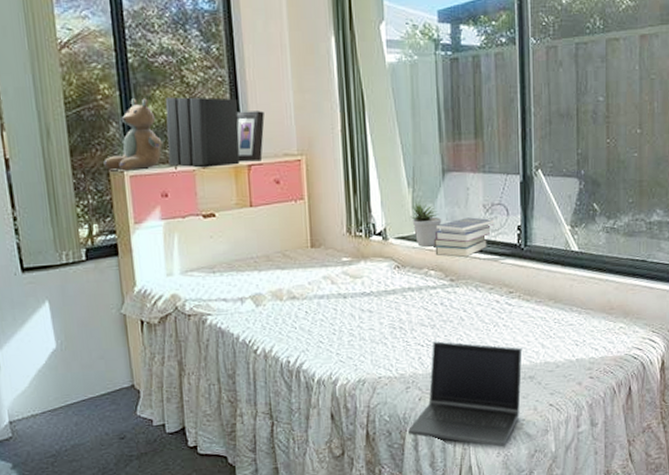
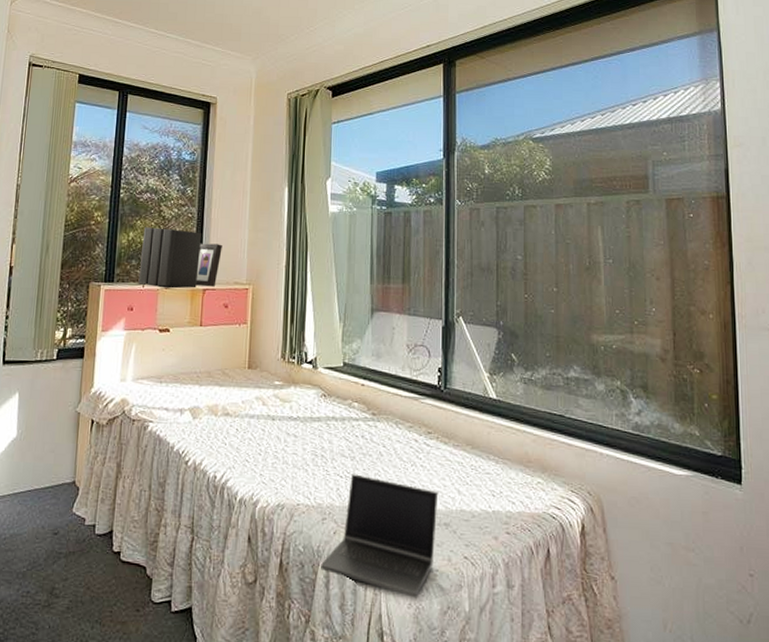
teddy bear: present [103,98,163,171] -> none [86,226,136,285]
potted plant: present [410,202,442,248] -> none [339,336,368,380]
books: present [433,217,495,258] -> none [359,355,417,394]

